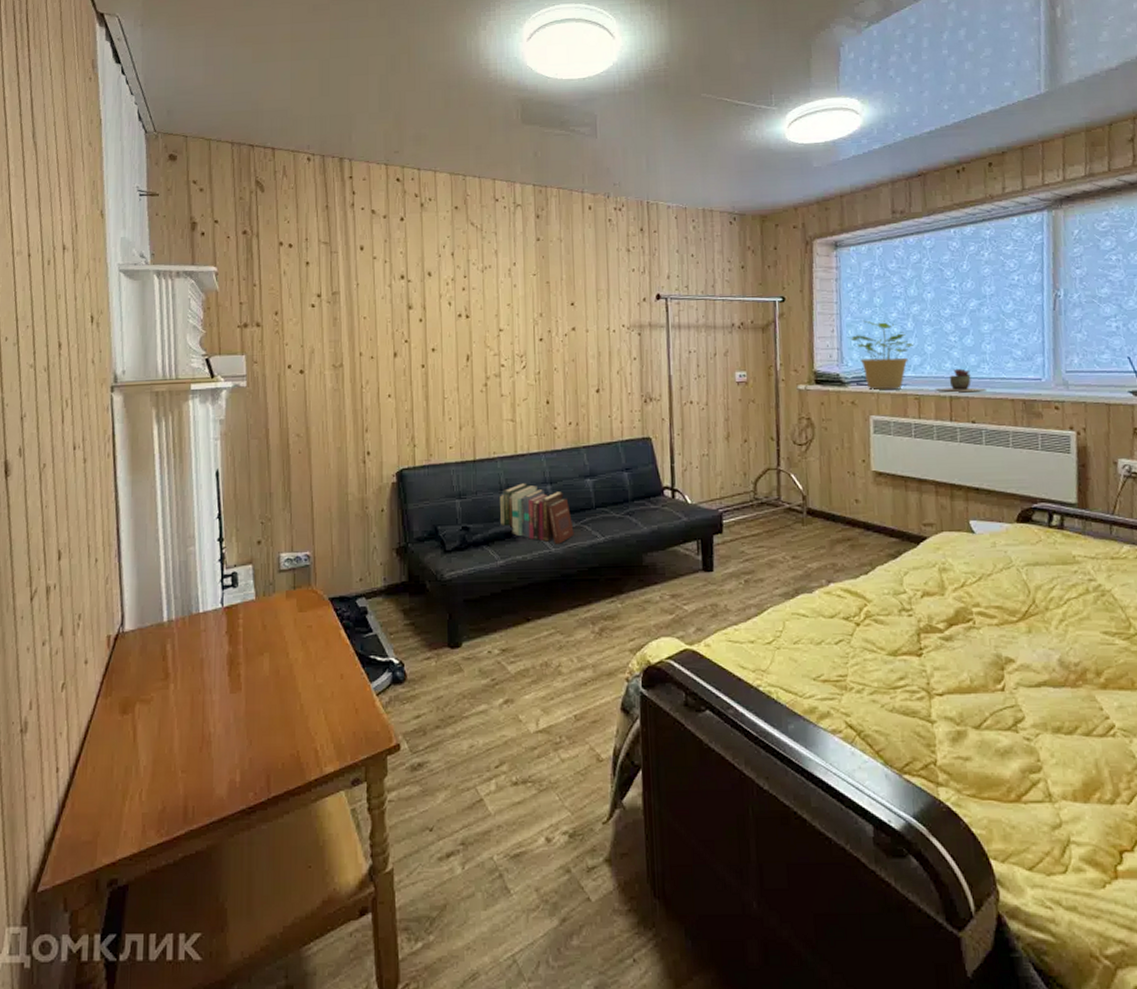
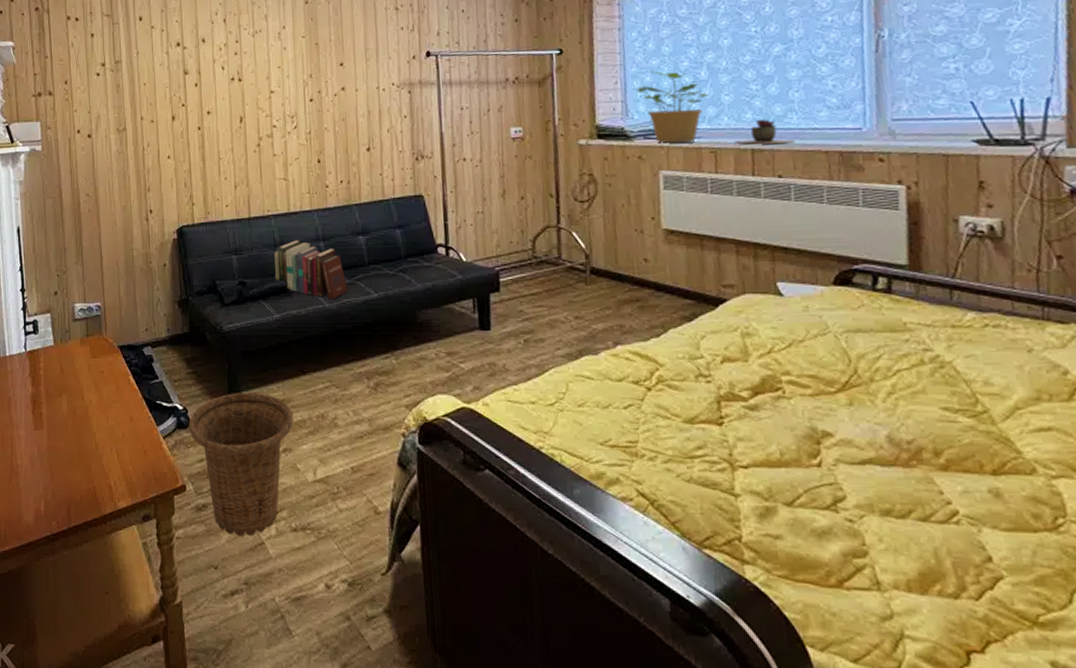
basket: none [404,642,517,795] -> present [188,391,294,537]

